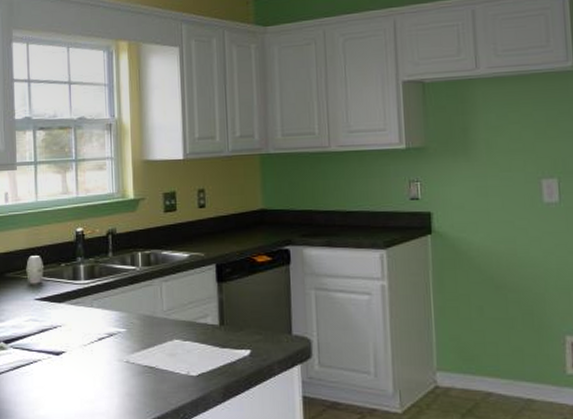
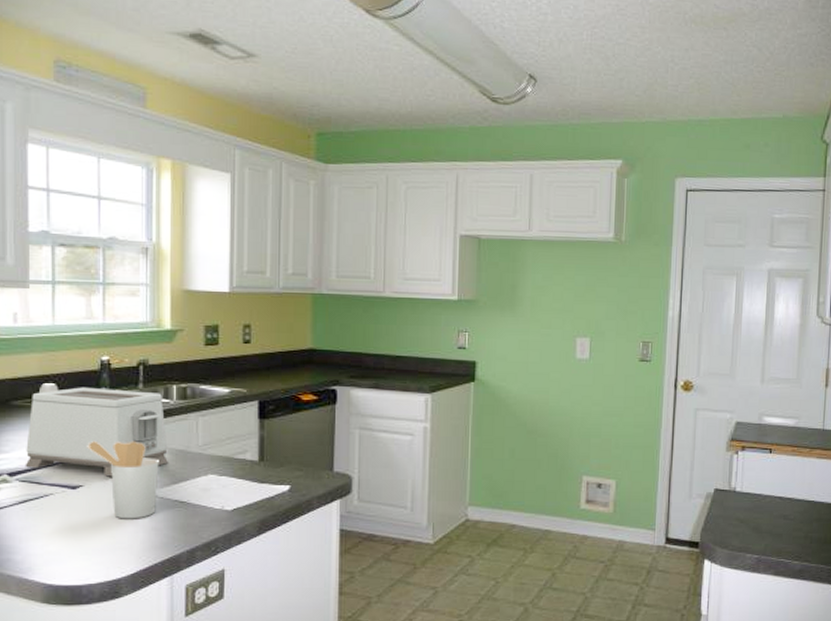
toaster: none [17,258,137,343] -> present [25,387,168,477]
utensil holder: none [67,307,129,385] -> present [87,441,159,519]

